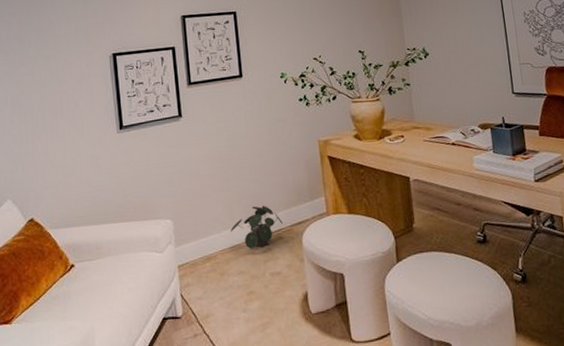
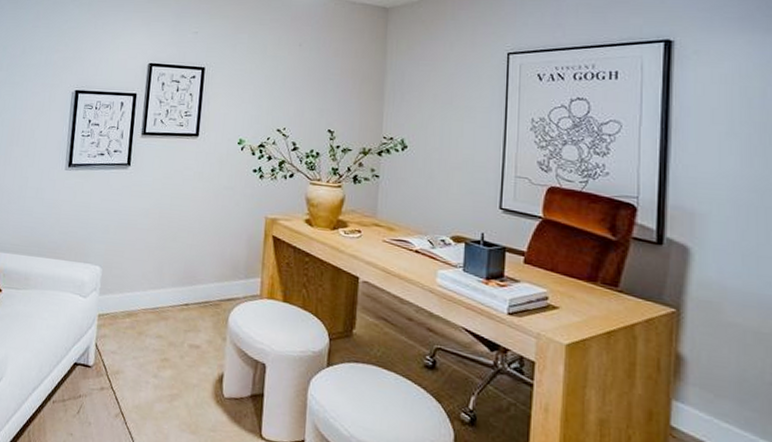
potted plant: present [230,205,283,249] -> none [157,271,212,315]

